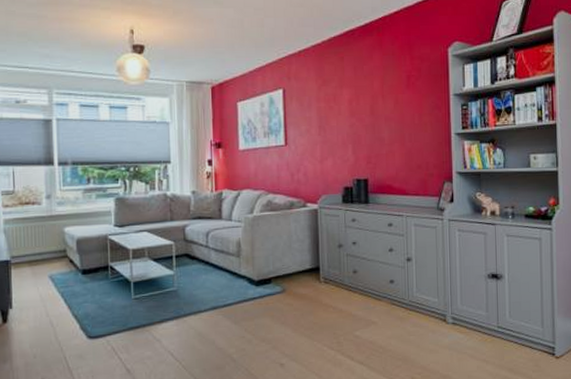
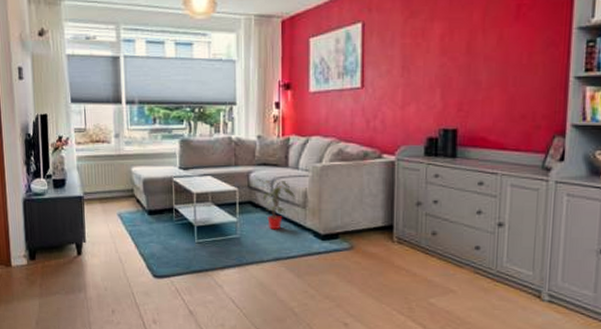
potted plant: none [188,232,229,280] -> present [253,179,295,230]

